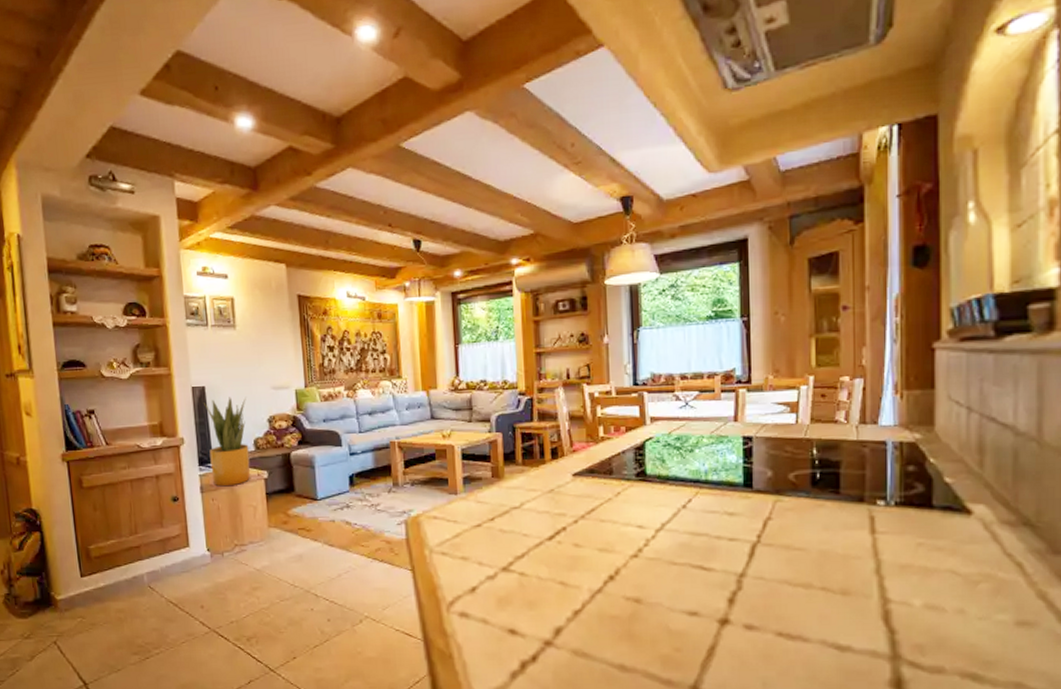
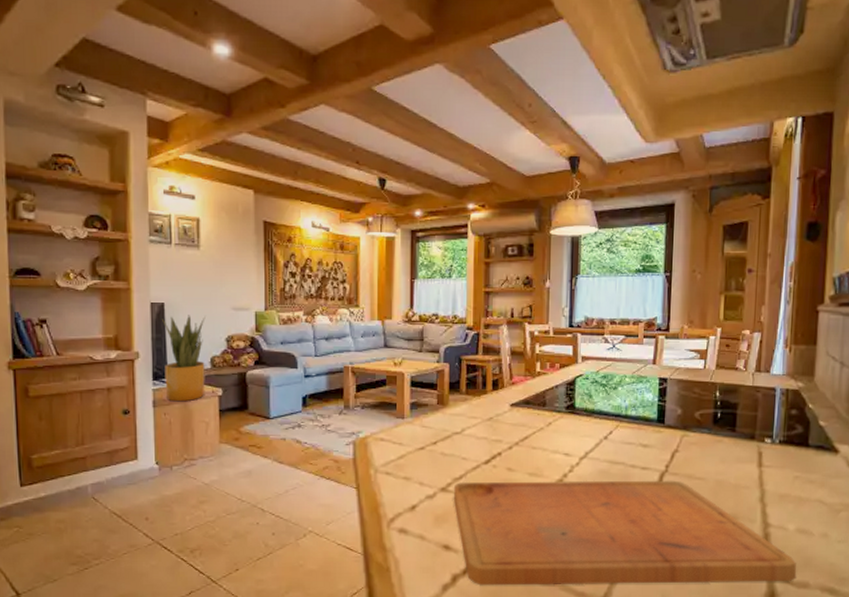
cutting board: none [515,552,928,673] -> present [453,480,797,586]

